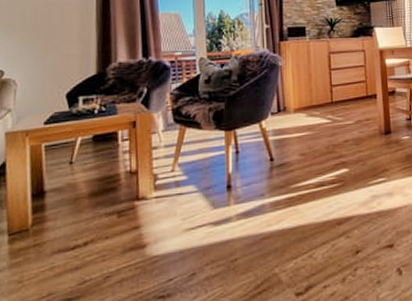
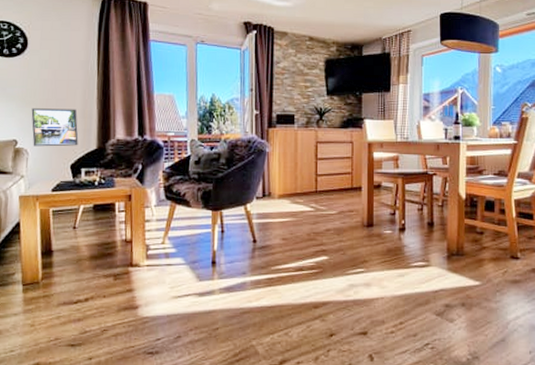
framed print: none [20,33,75,76] -> present [31,108,79,147]

